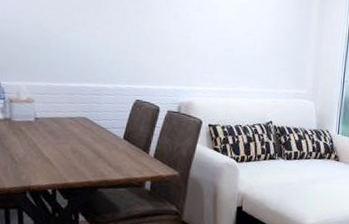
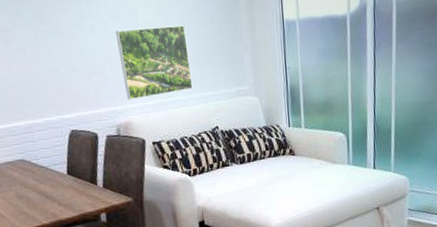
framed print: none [193,20,259,84] -> present [115,25,193,100]

